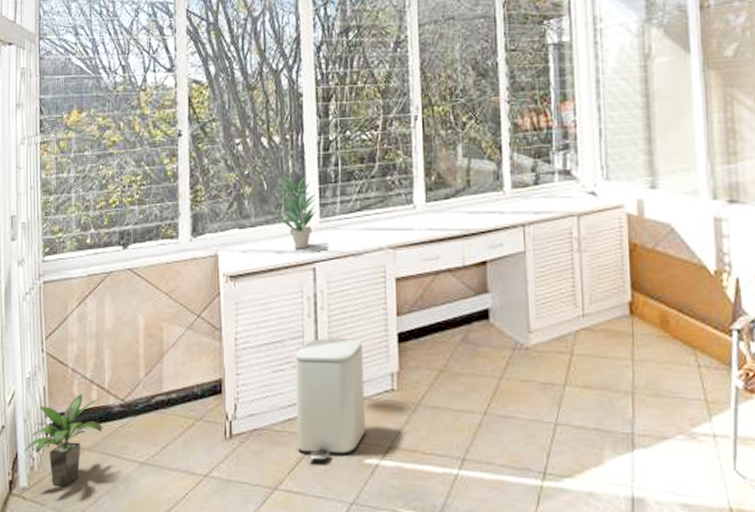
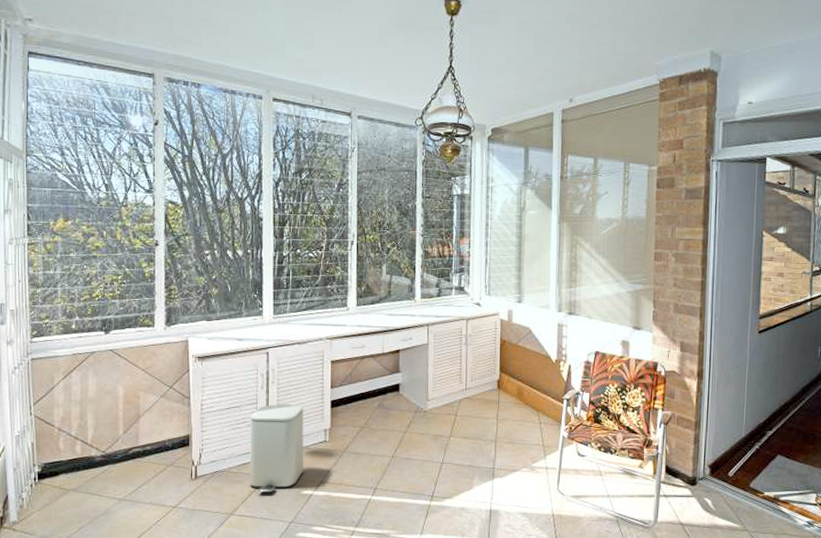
potted plant: present [24,393,104,486] -> none [14,447,87,519]
potted plant: present [276,175,317,249] -> none [238,281,271,338]

